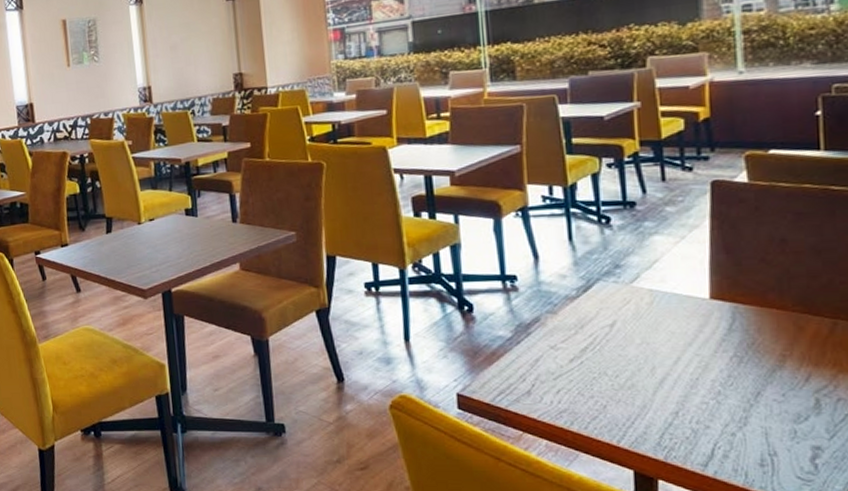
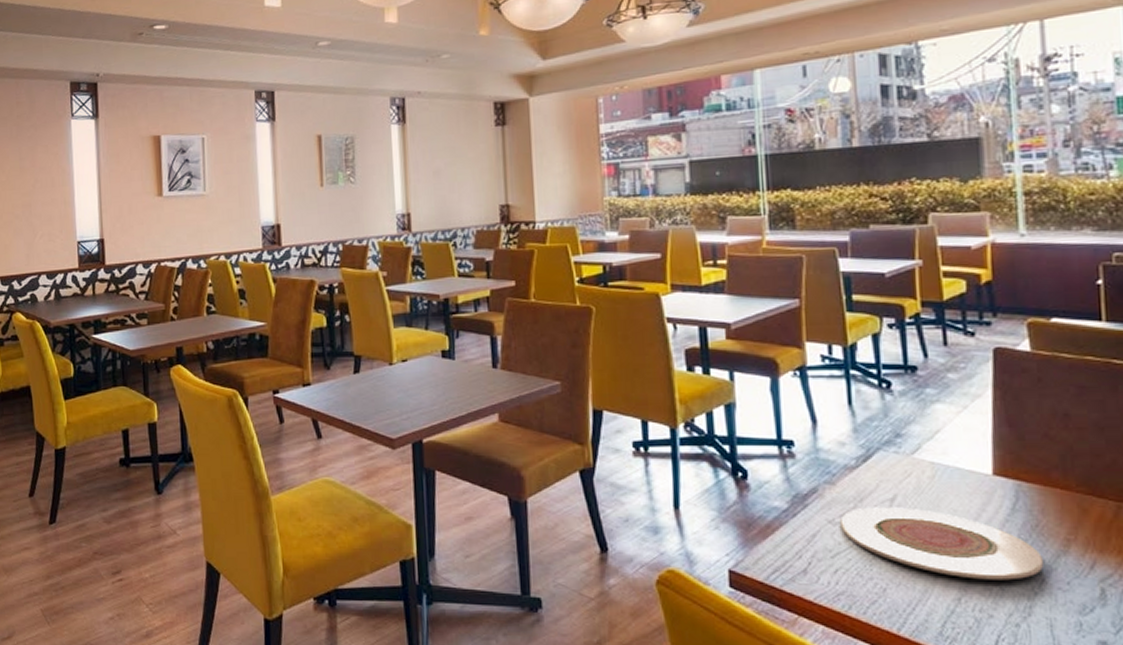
plate: none [562,332,760,395] -> present [840,507,1045,580]

